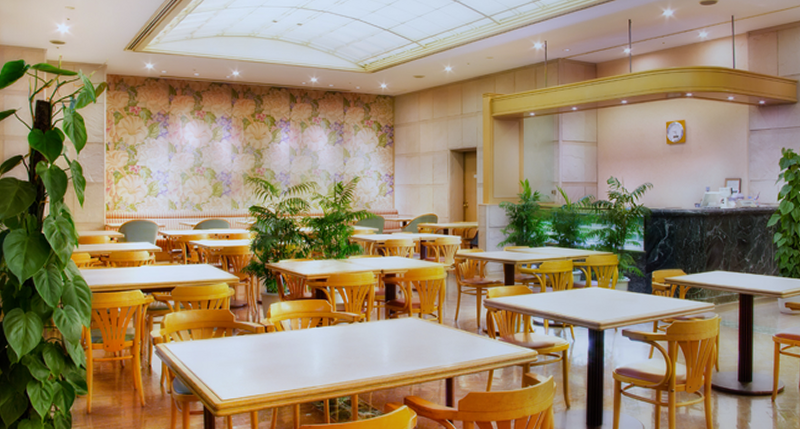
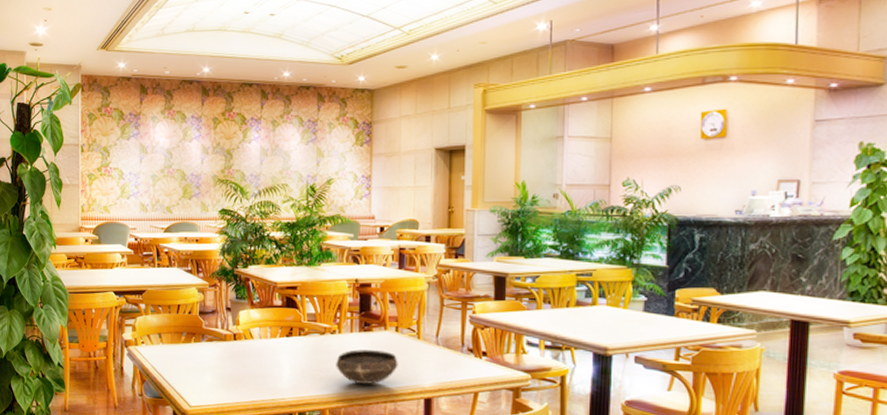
bowl: none [364,336,422,368] -> present [336,349,398,384]

